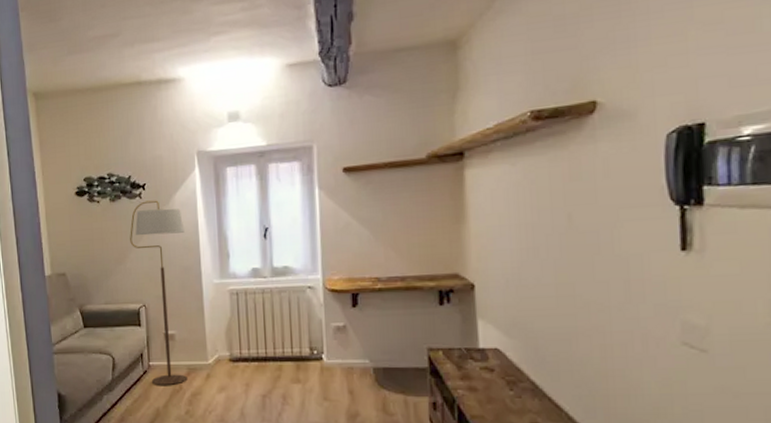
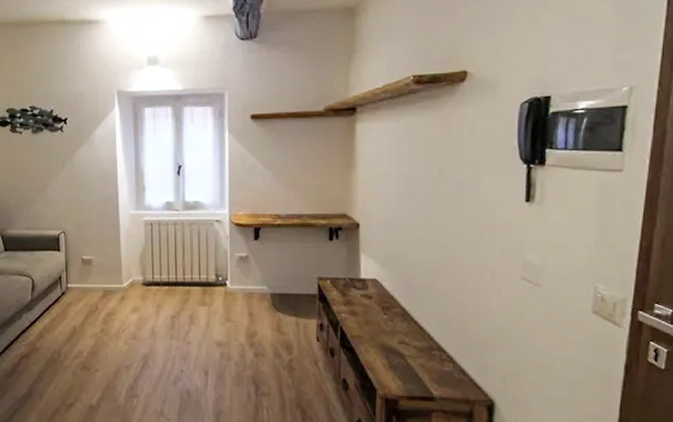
floor lamp: present [130,200,188,385] -> none [51,134,104,306]

